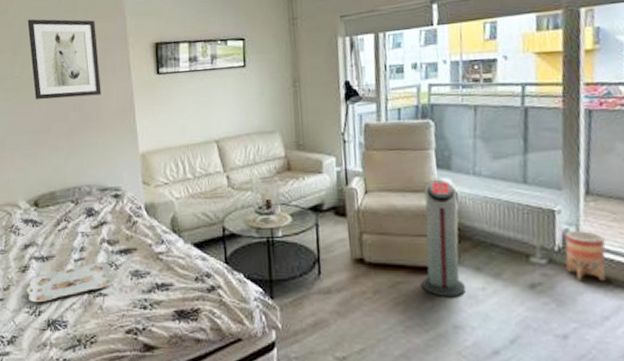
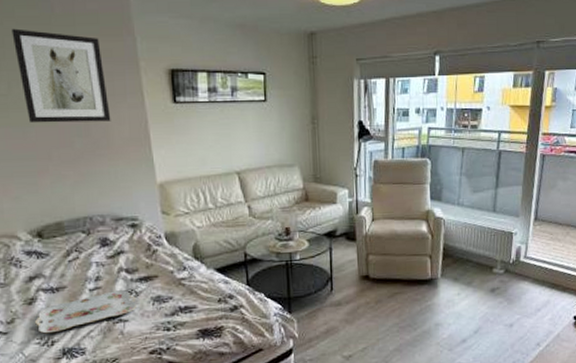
air purifier: present [422,179,467,298] -> none [414,209,447,303]
planter: present [565,231,606,282] -> none [516,247,544,284]

